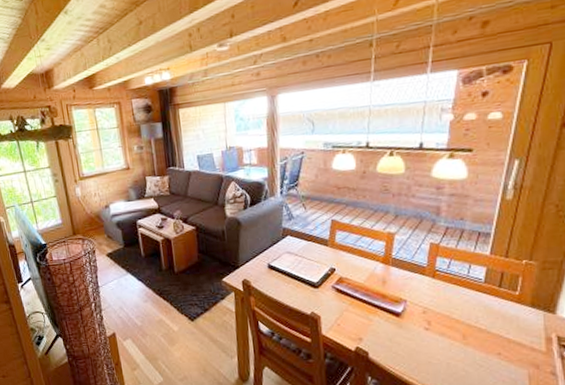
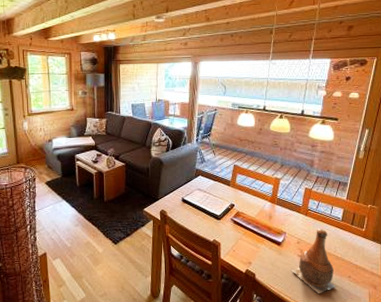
bottle: none [417,294,480,375] -> present [292,229,336,293]

